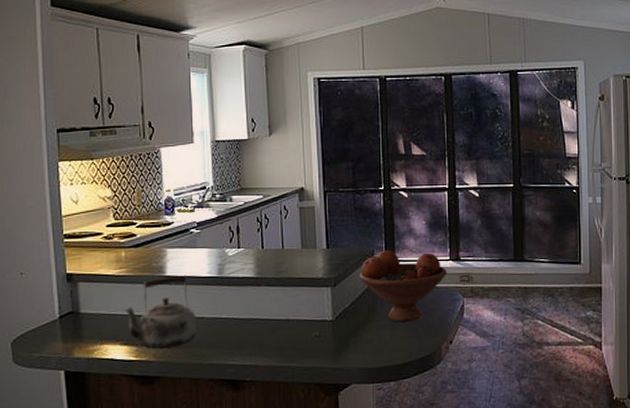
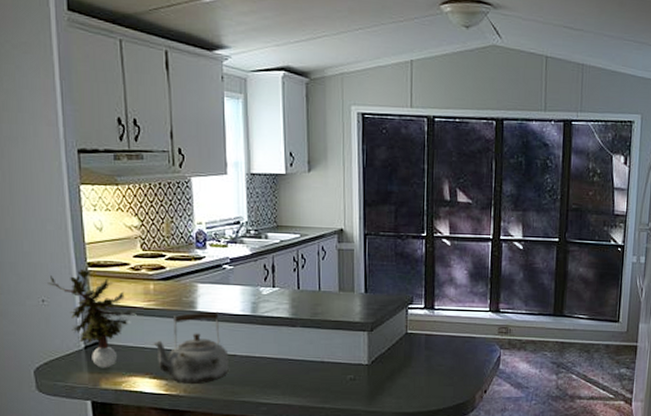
potted plant: none [26,239,110,337] -> present [48,267,138,368]
fruit bowl: present [358,250,448,323] -> none [396,297,486,370]

